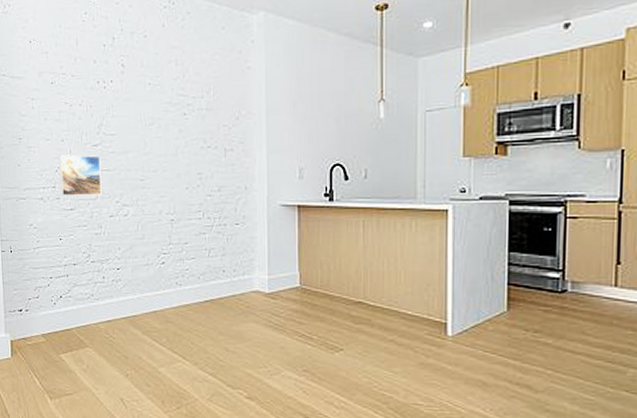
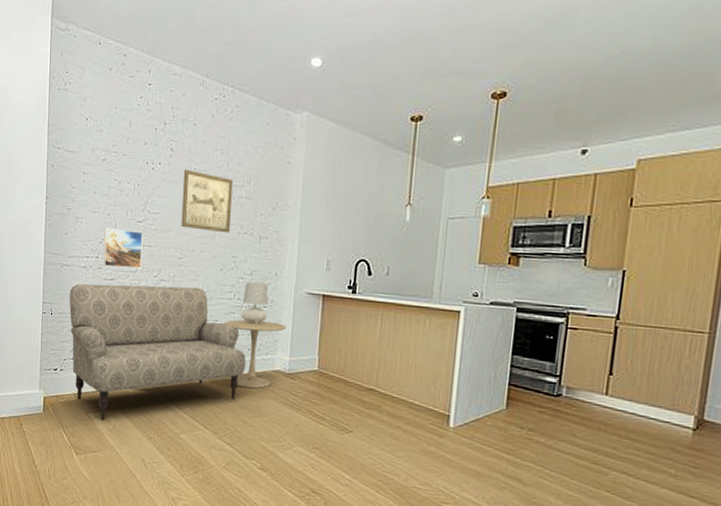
sofa: none [28,209,222,361] -> present [69,283,246,421]
wall art: none [137,84,192,149] -> present [181,169,233,233]
side table: none [195,239,263,313] -> present [224,319,287,389]
table lamp: none [212,198,240,243] -> present [241,281,268,324]

